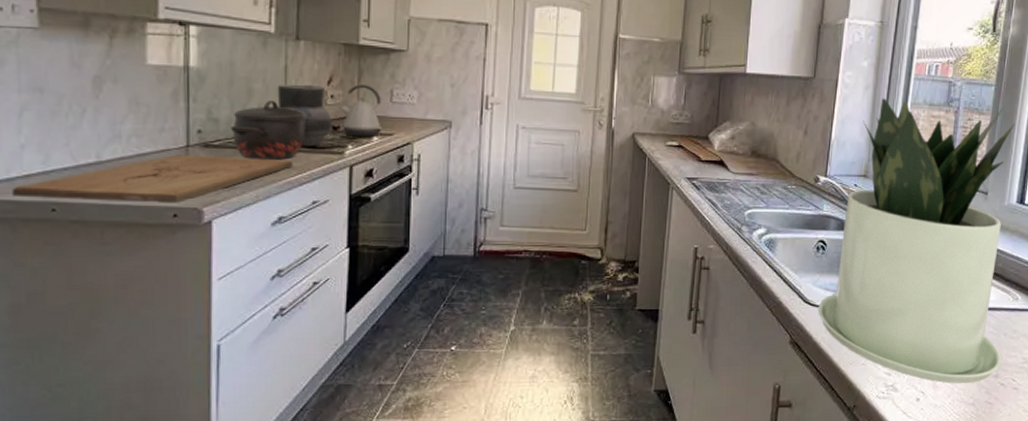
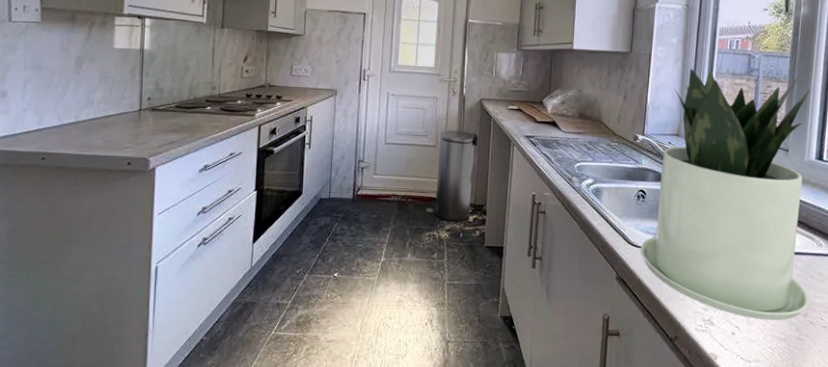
cutting board: present [12,154,294,203] -> none [16,116,217,154]
cooking pot: present [231,99,306,160] -> none [172,74,227,121]
ceramic jug: present [277,84,332,147] -> none [206,62,247,111]
kettle: present [340,84,383,137] -> none [253,62,284,102]
pedal bin: none [566,171,630,282] -> present [426,130,478,222]

